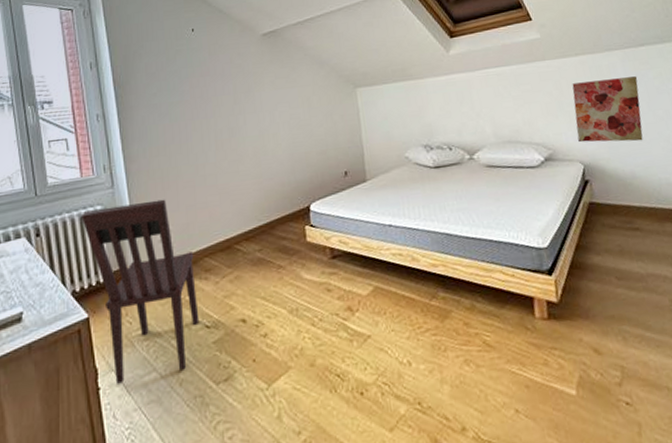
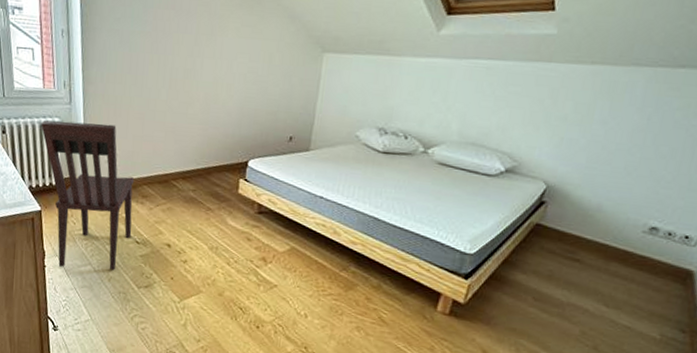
wall art: present [572,76,643,143] -> none [552,95,657,175]

